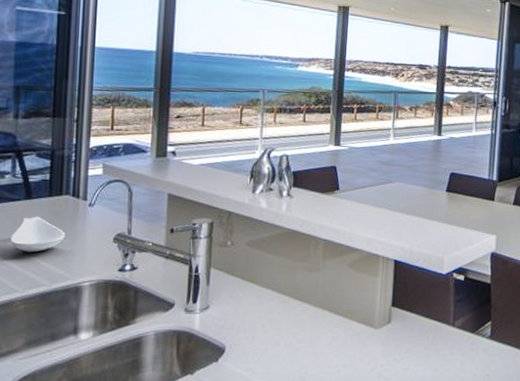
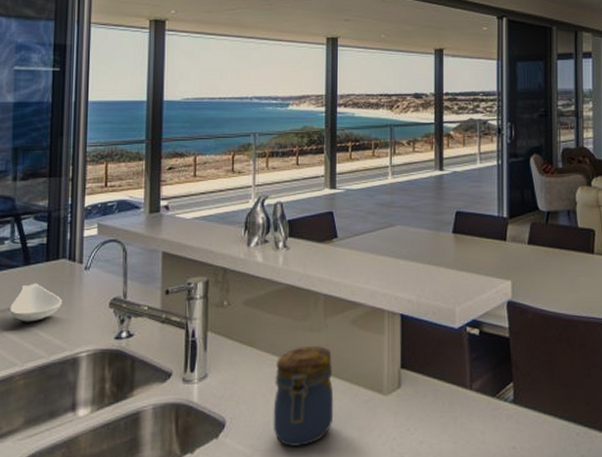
jar: none [270,284,329,371] -> present [273,346,334,448]

